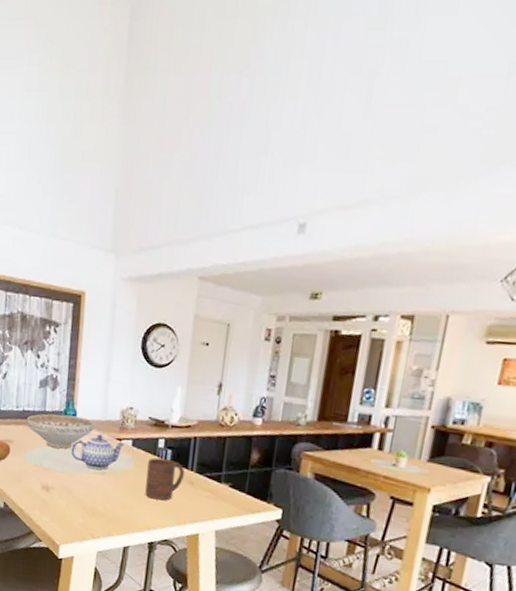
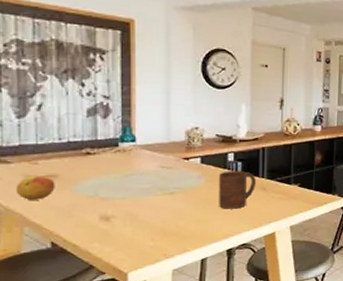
decorative bowl: present [27,413,95,449] -> none [74,141,158,176]
teapot: present [71,434,125,470] -> none [132,156,193,191]

